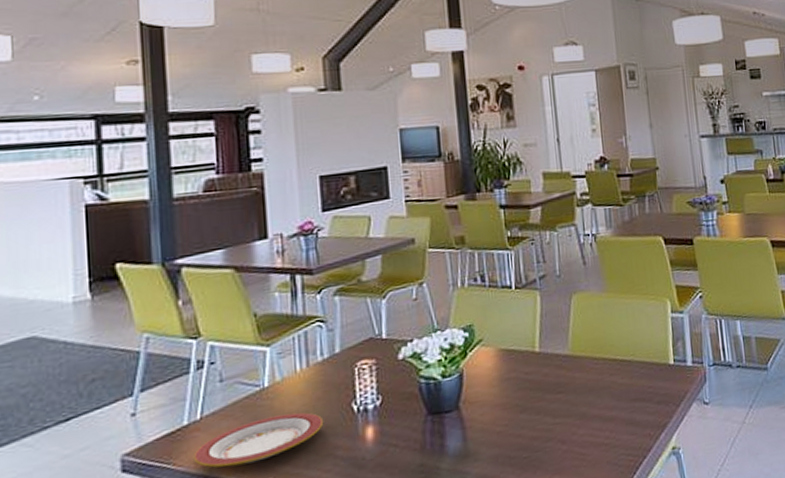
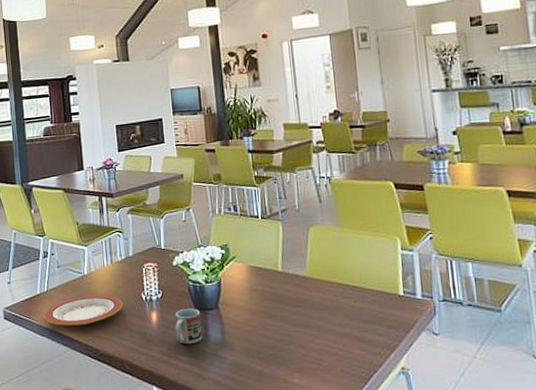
cup: none [399,413,437,464] -> present [175,308,202,345]

